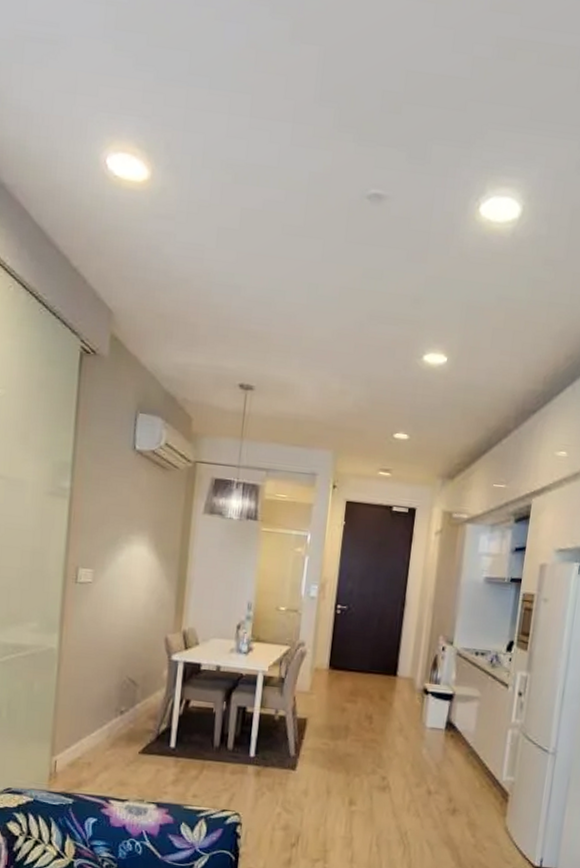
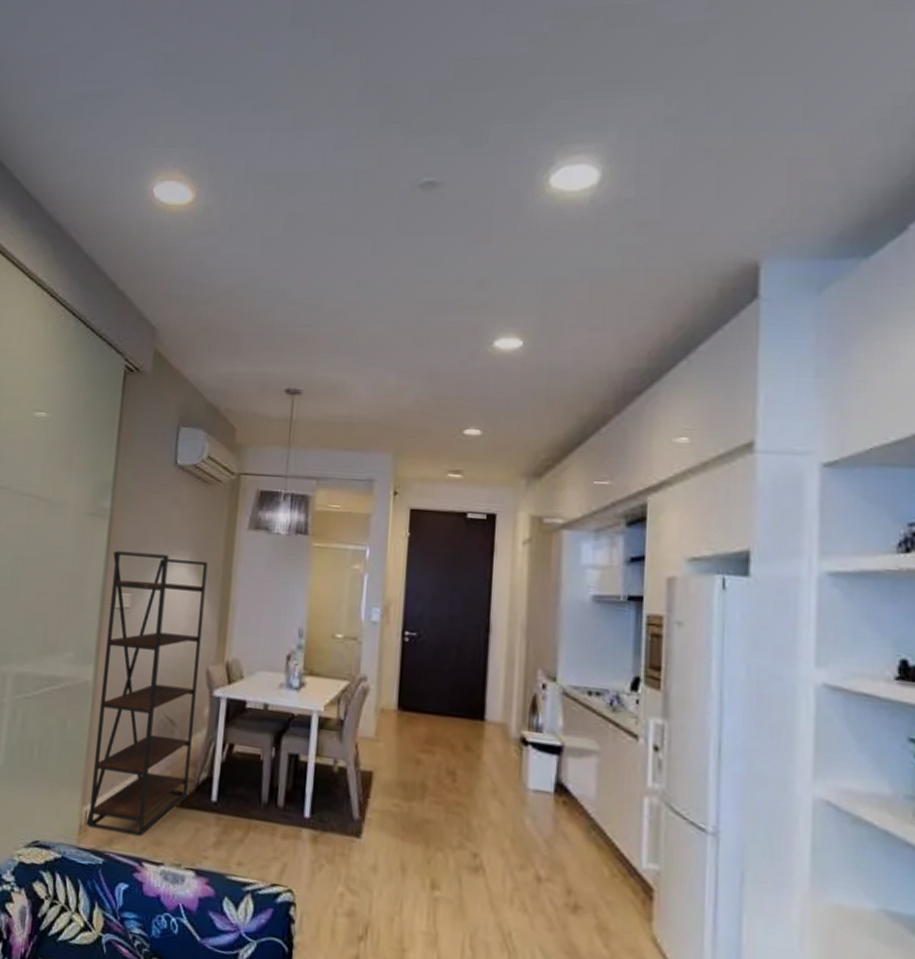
bookshelf: none [56,529,166,779] -> present [86,550,208,837]

